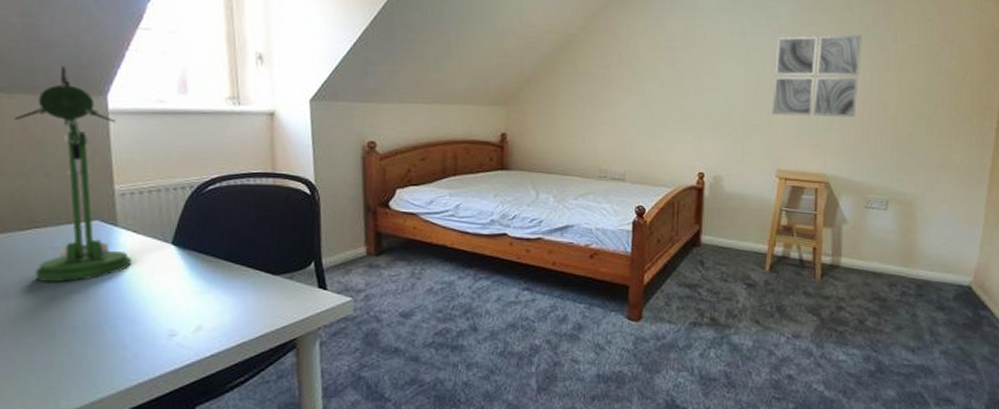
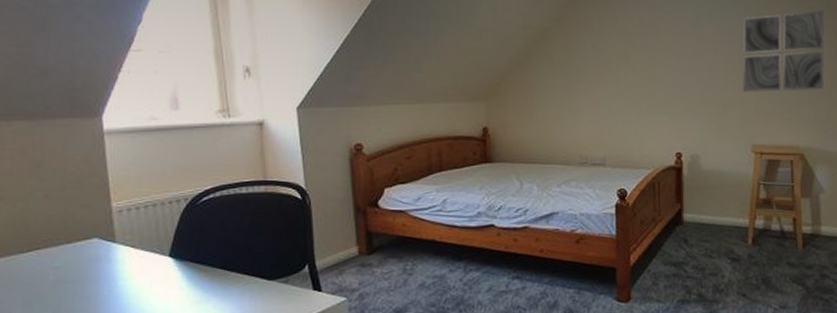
desk lamp: present [14,65,132,282] -> none [13,90,131,302]

